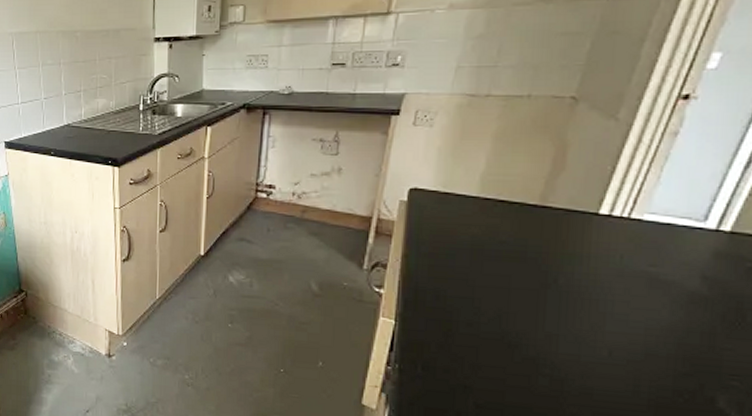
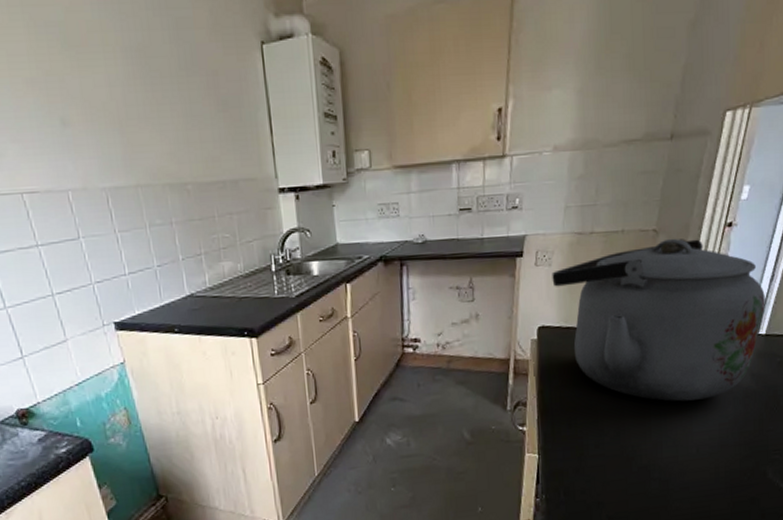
kettle: none [432,108,734,296] -> present [552,238,765,402]

